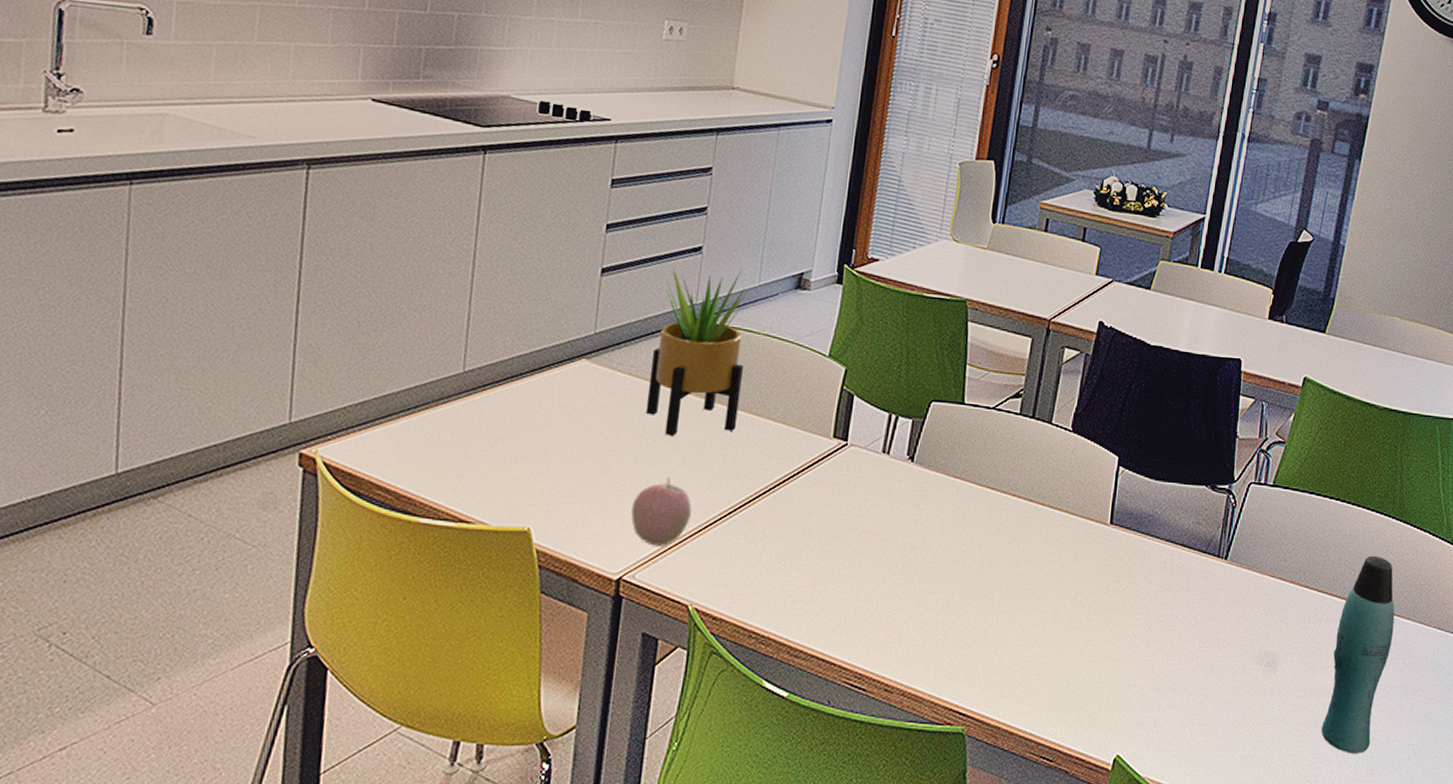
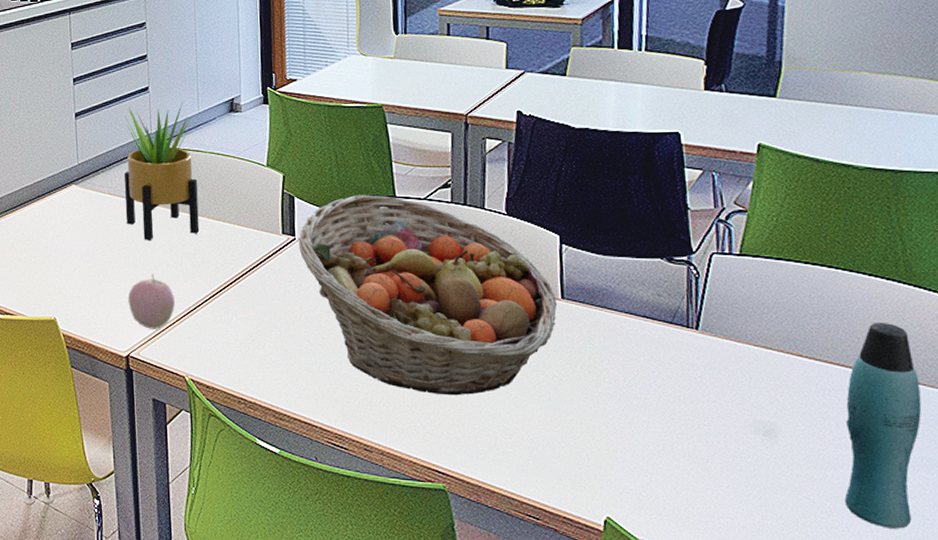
fruit basket: none [849,398,1106,628] -> present [298,195,558,396]

